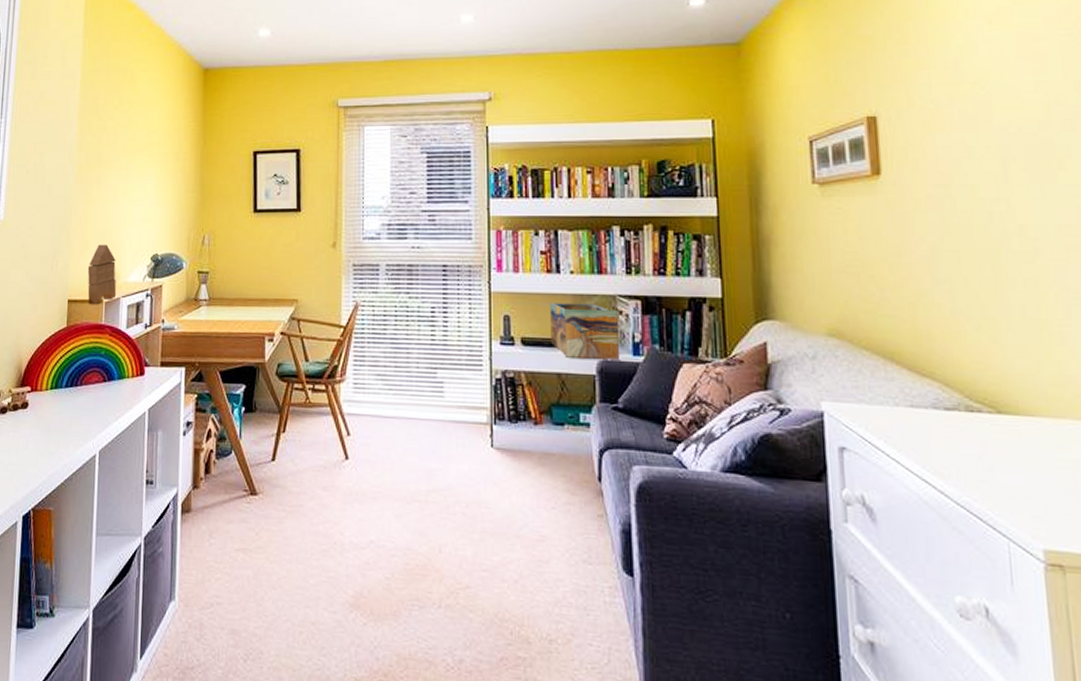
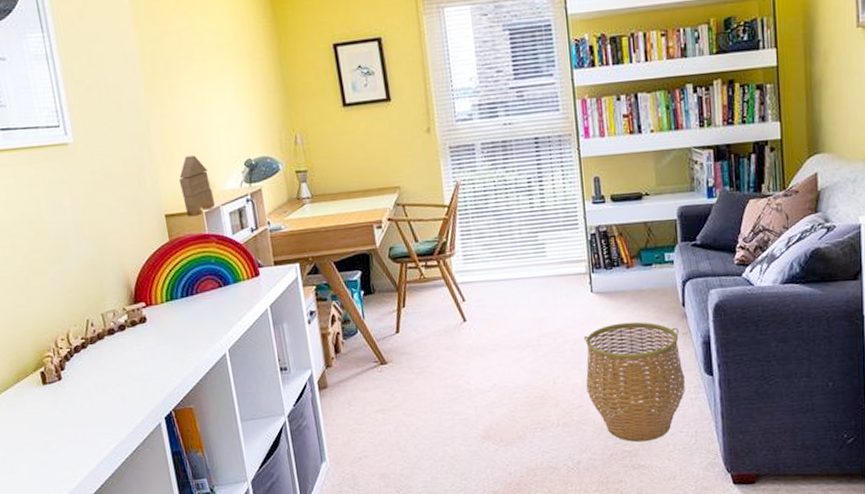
basket: none [477,489,598,650] -> present [584,321,685,442]
decorative box: present [550,303,619,360] -> none [634,157,696,208]

